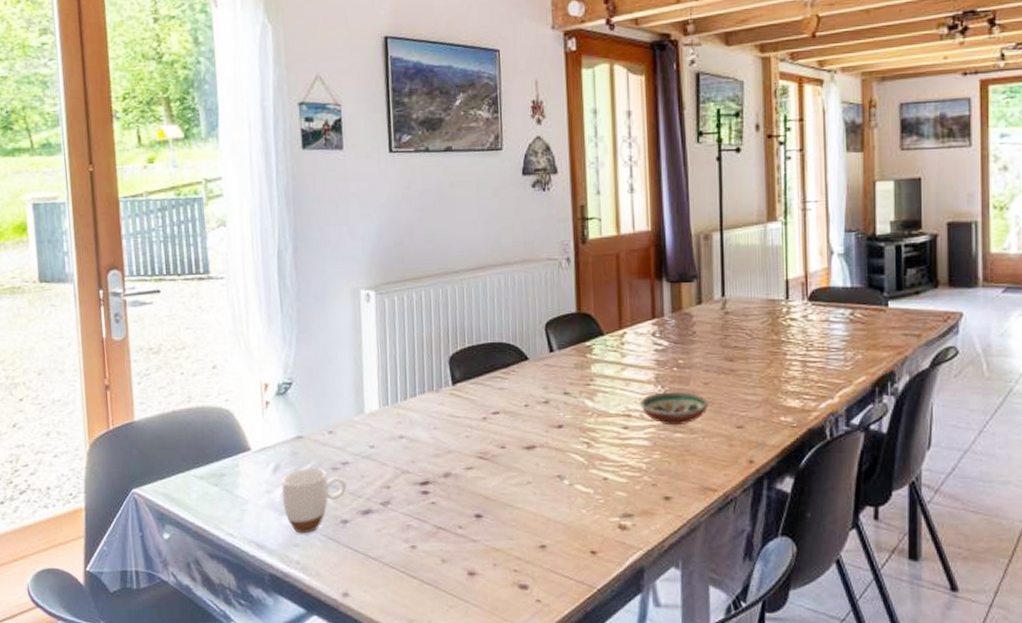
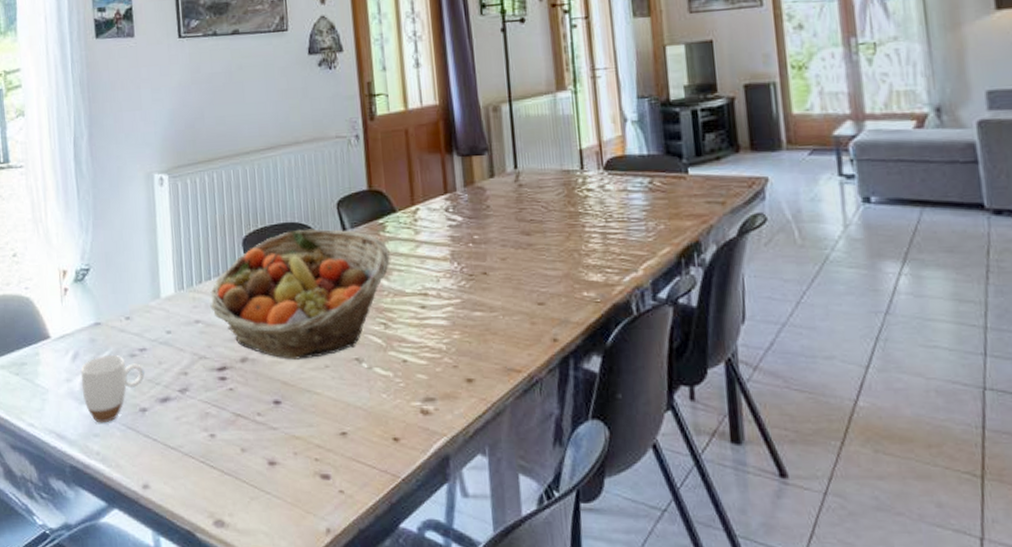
fruit basket: none [414,349,597,476] -> present [210,228,391,360]
decorative bowl: present [640,391,710,426] -> none [437,267,508,304]

